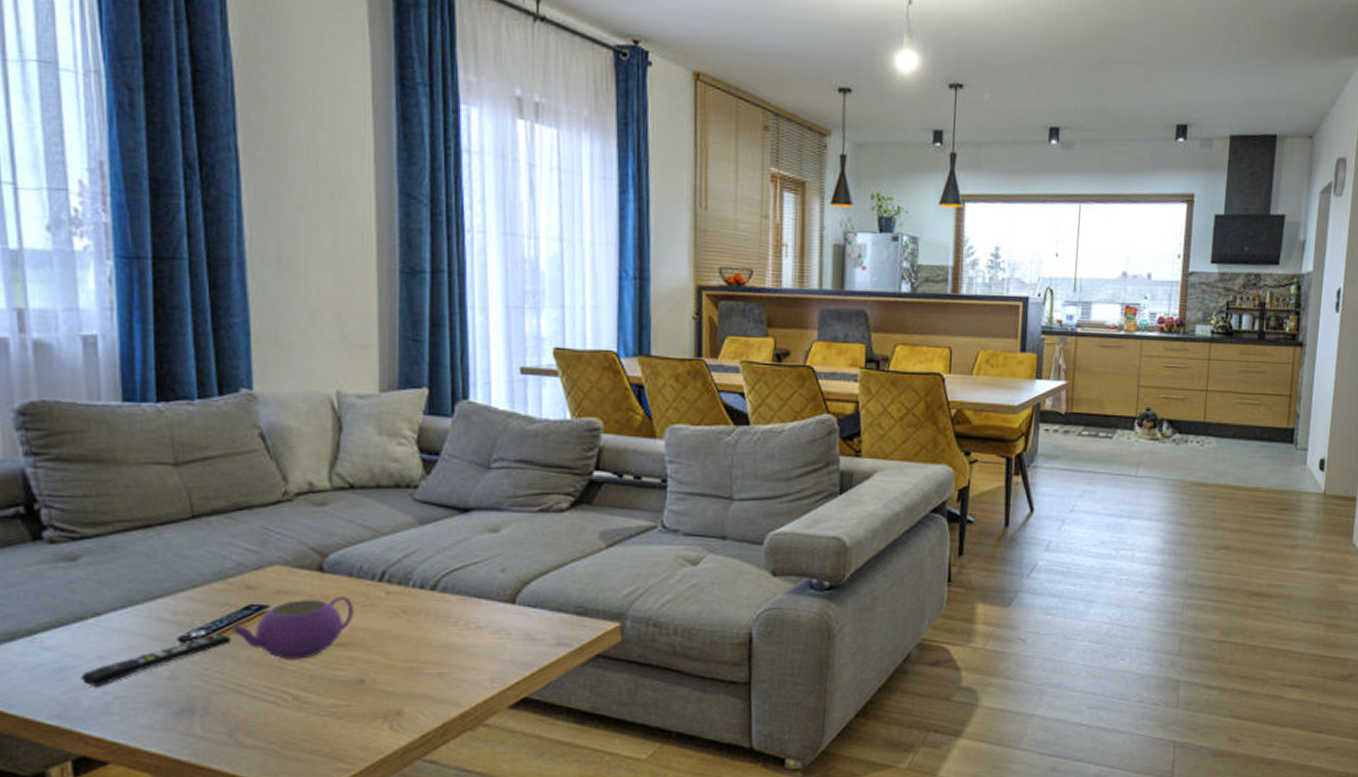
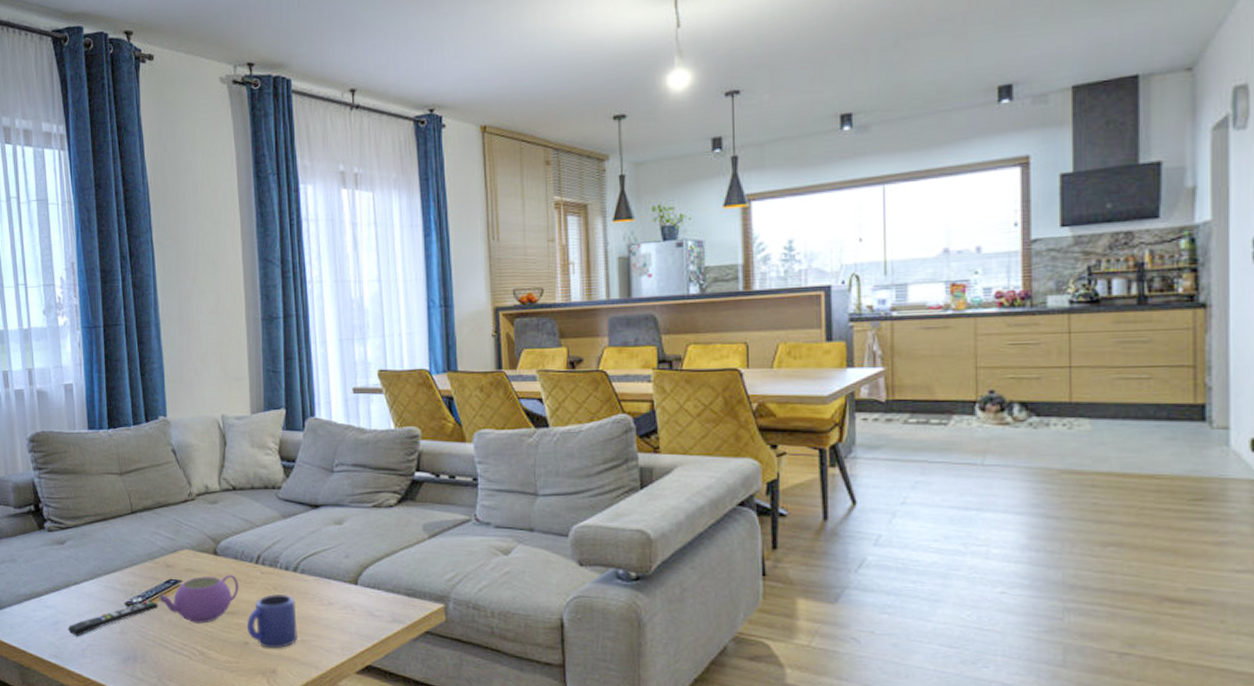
mug: none [364,618,434,686] -> present [247,593,298,649]

